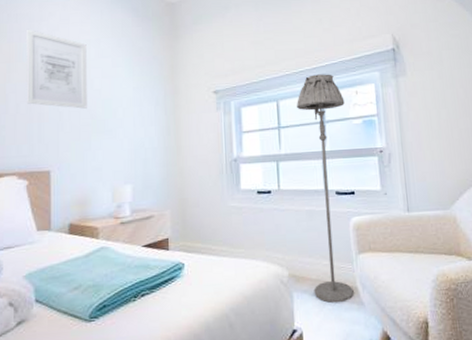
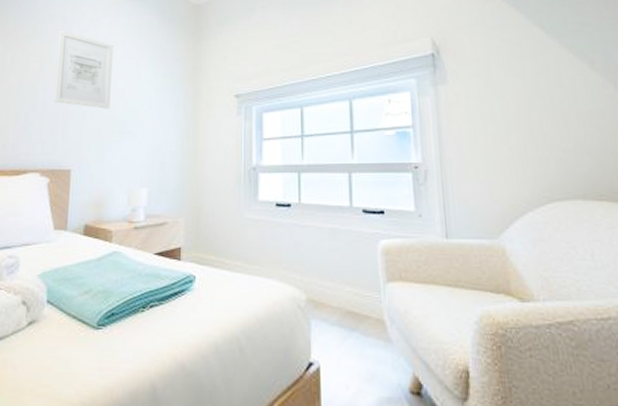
floor lamp: present [297,74,354,304] -> none [322,80,380,337]

